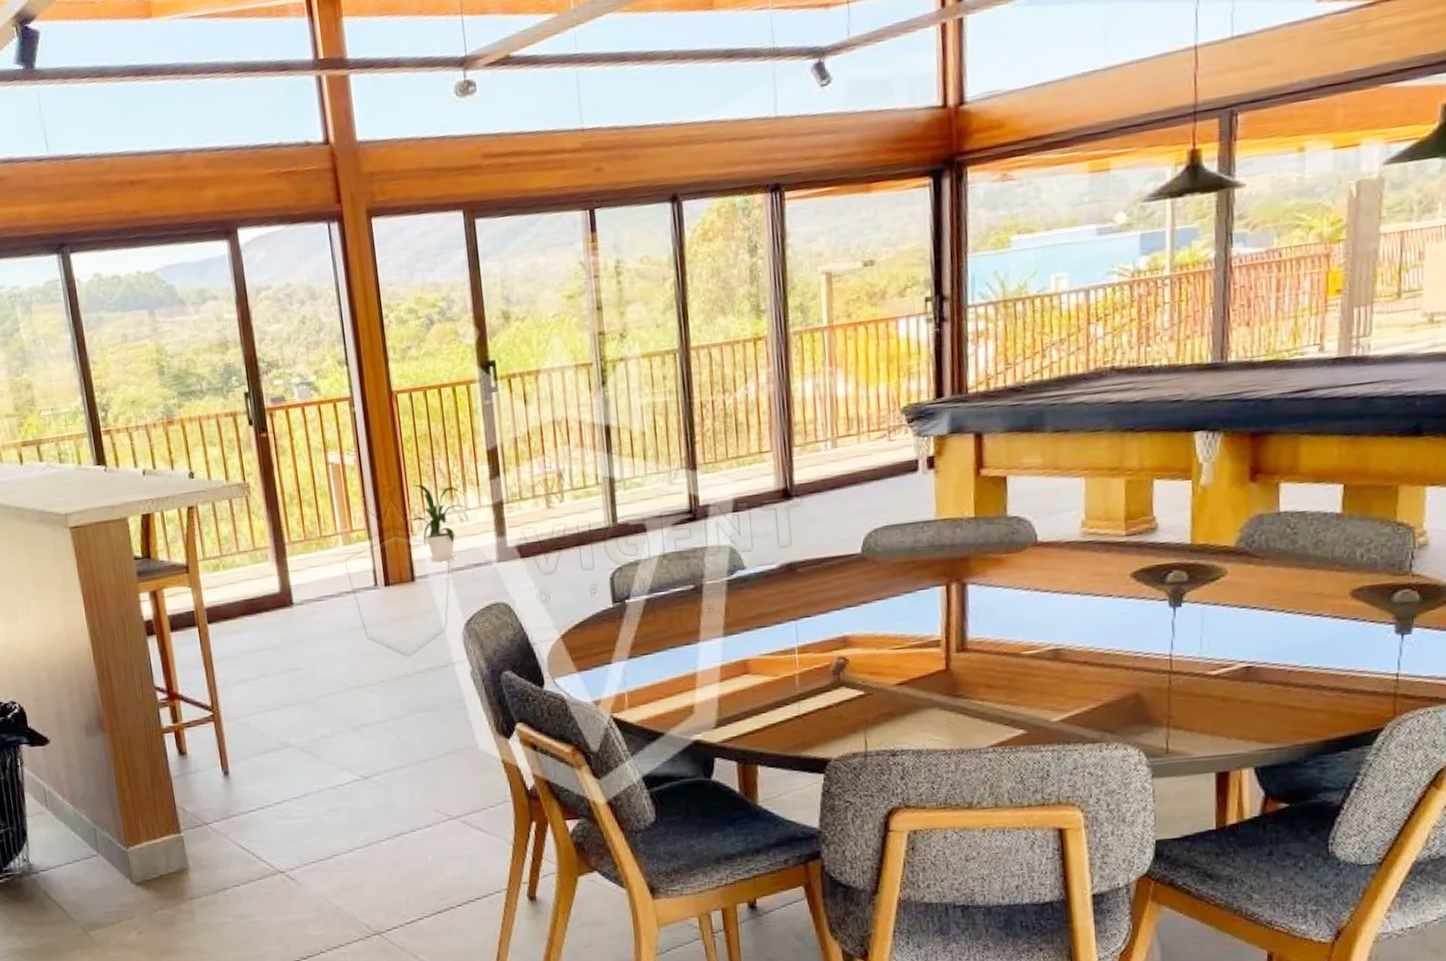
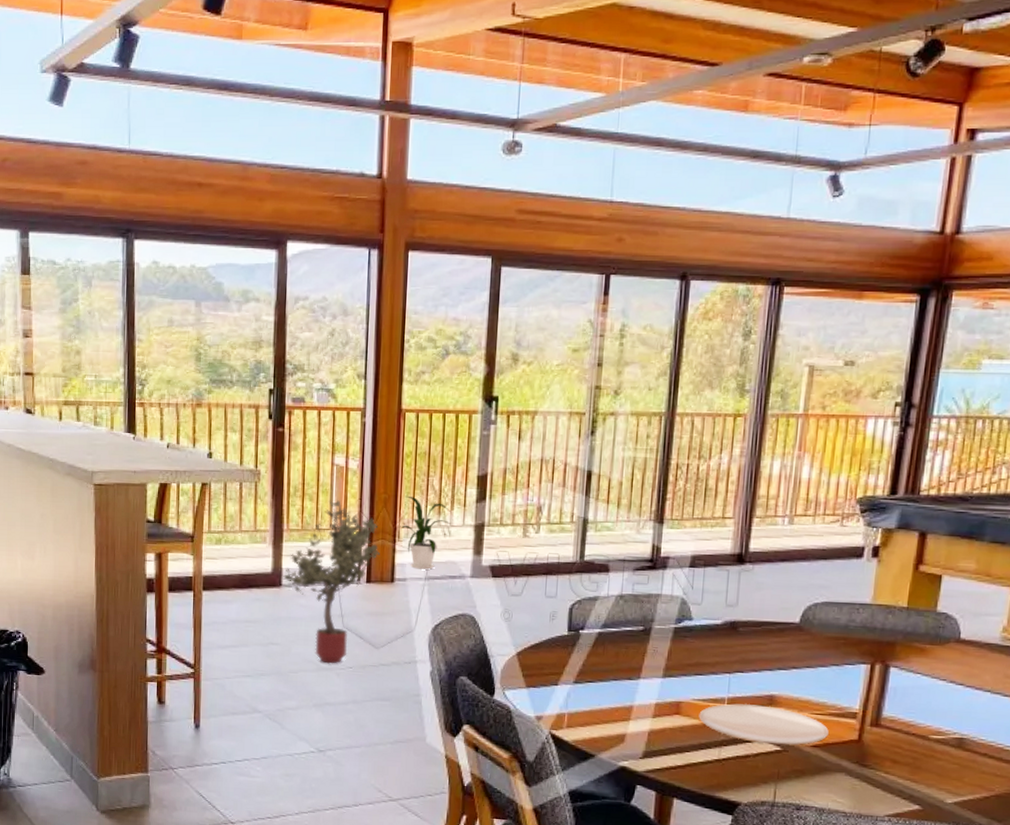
potted tree: none [290,501,395,682] -> present [281,500,381,664]
plate: none [769,648,913,691] -> present [699,703,829,746]

